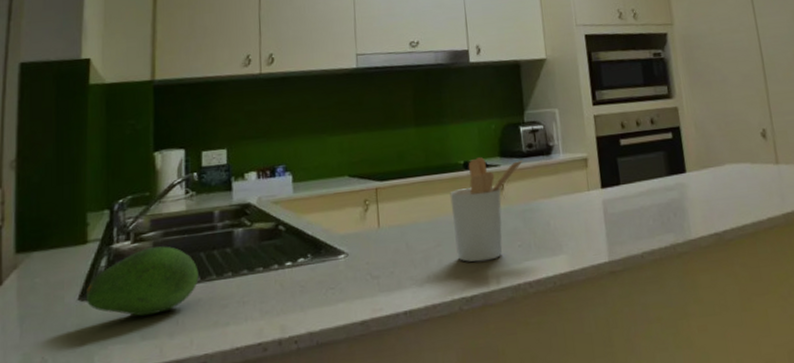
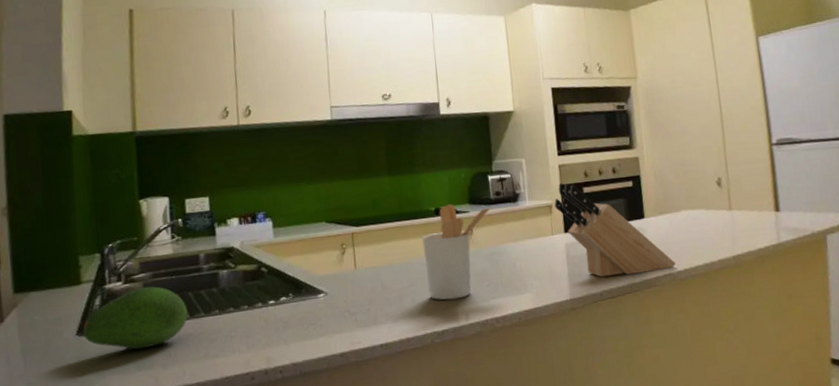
knife block: none [590,135,721,238] -> present [554,183,676,278]

